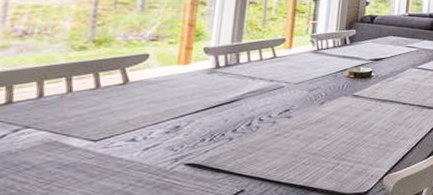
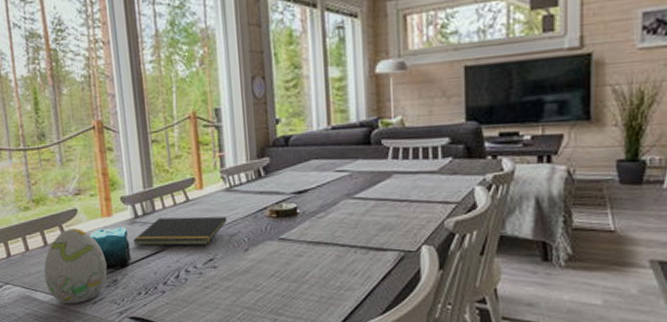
decorative egg: none [85,73,172,151] -> present [43,228,107,304]
candle: none [158,68,205,116] -> present [90,220,132,270]
notepad: none [208,70,310,97] -> present [133,216,227,246]

